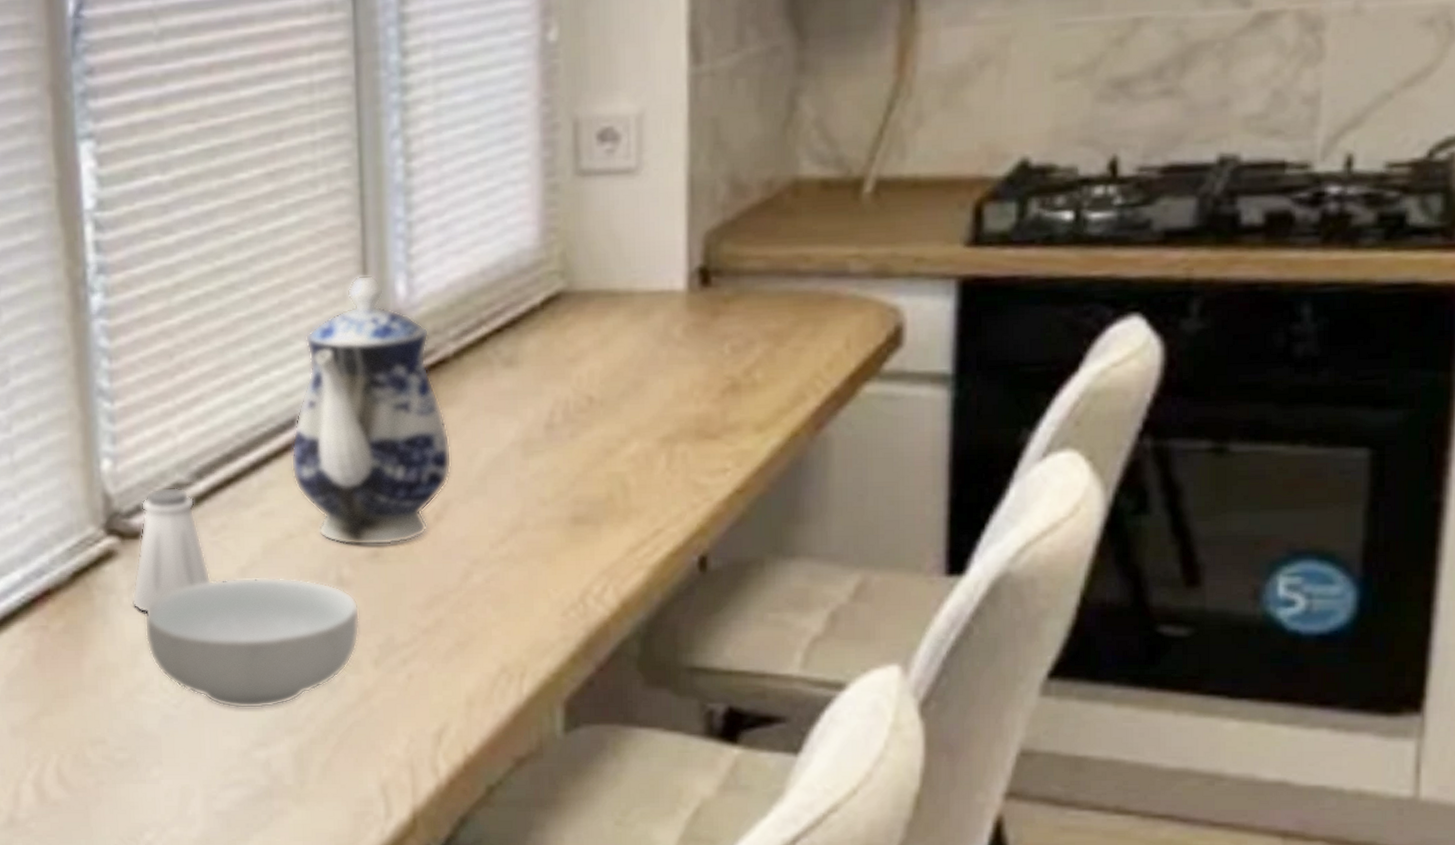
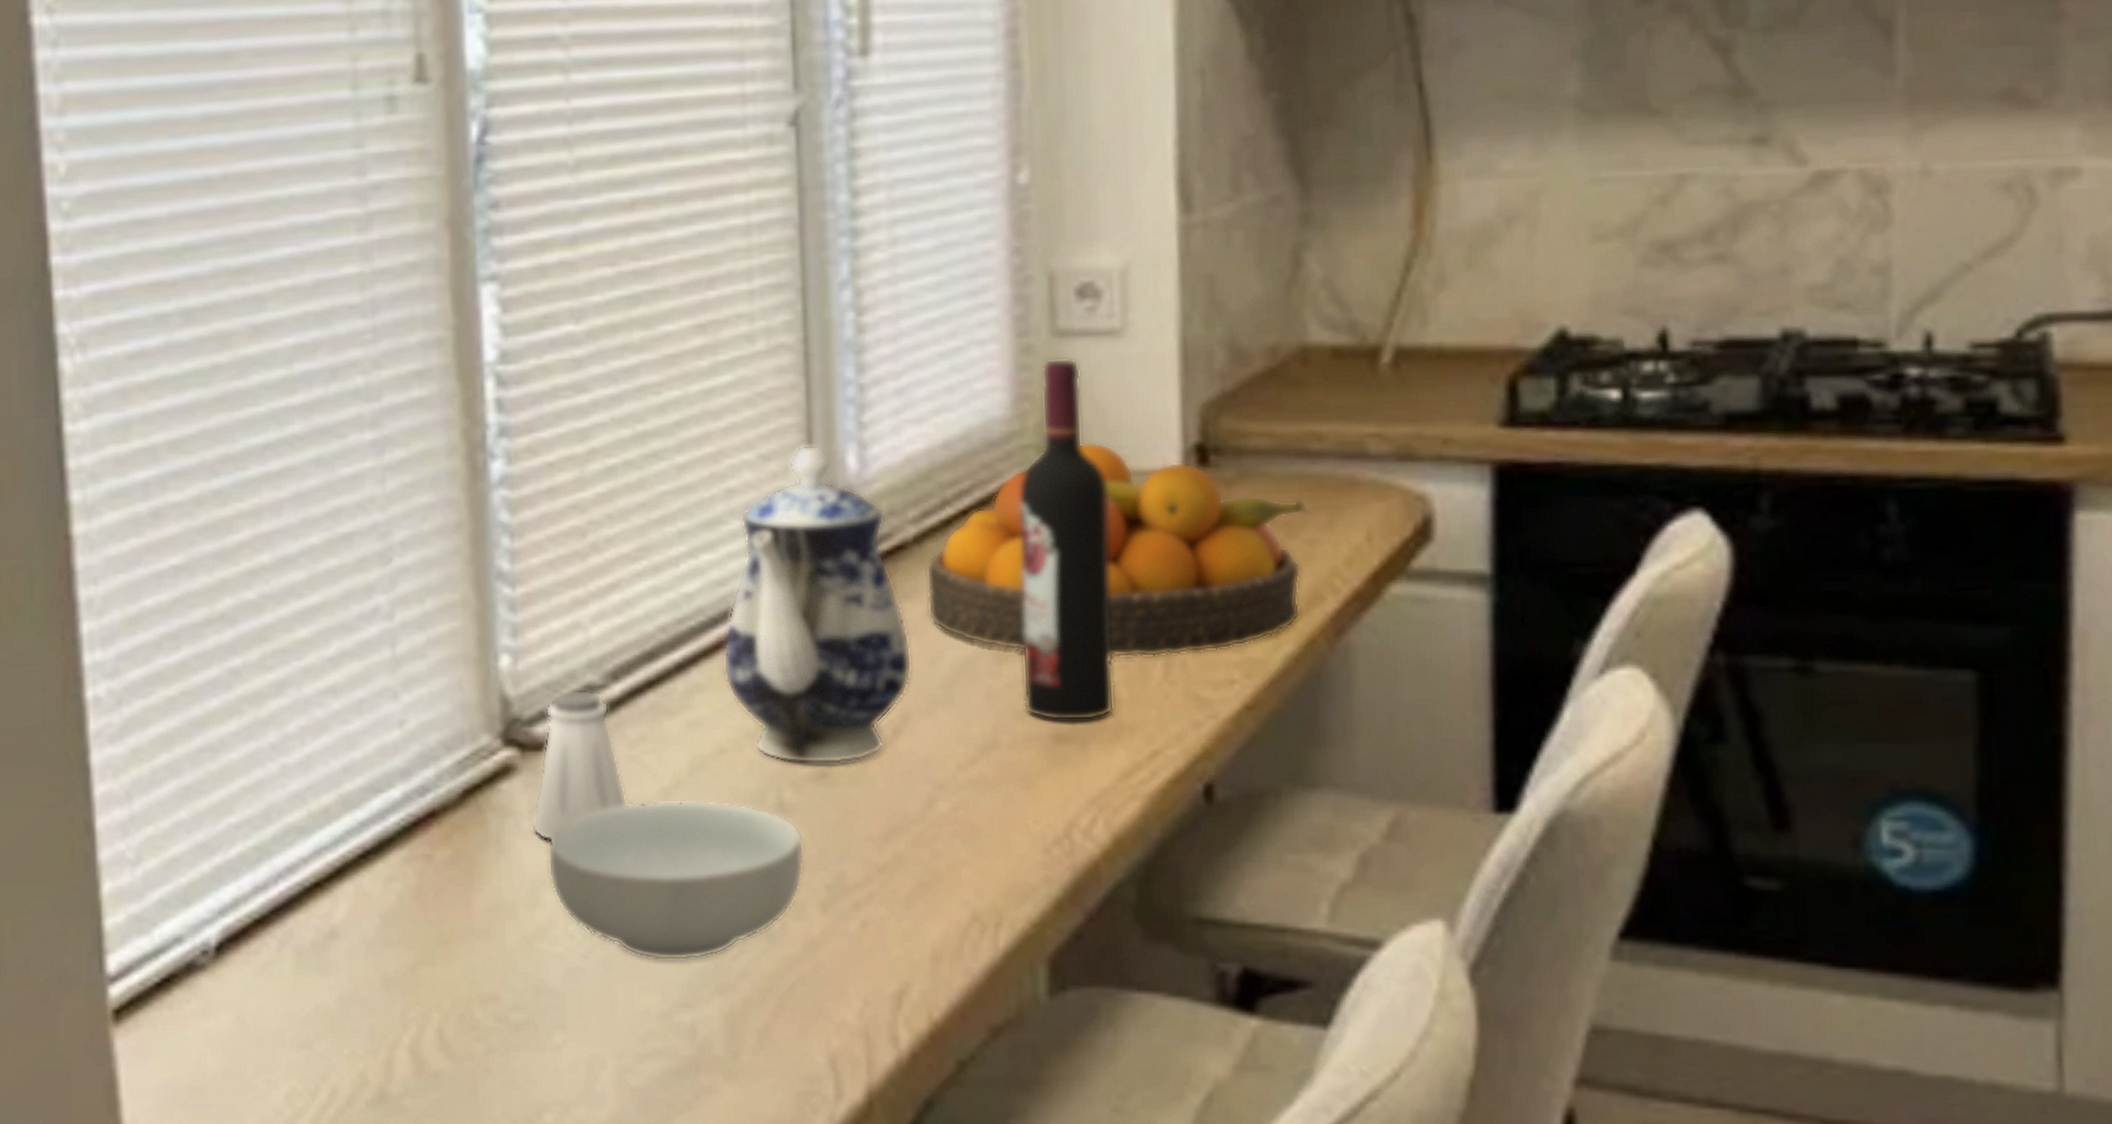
fruit bowl: none [464,266,796,452] -> present [926,441,1309,658]
wine bottle: none [544,194,626,506] -> present [1020,358,1116,722]

